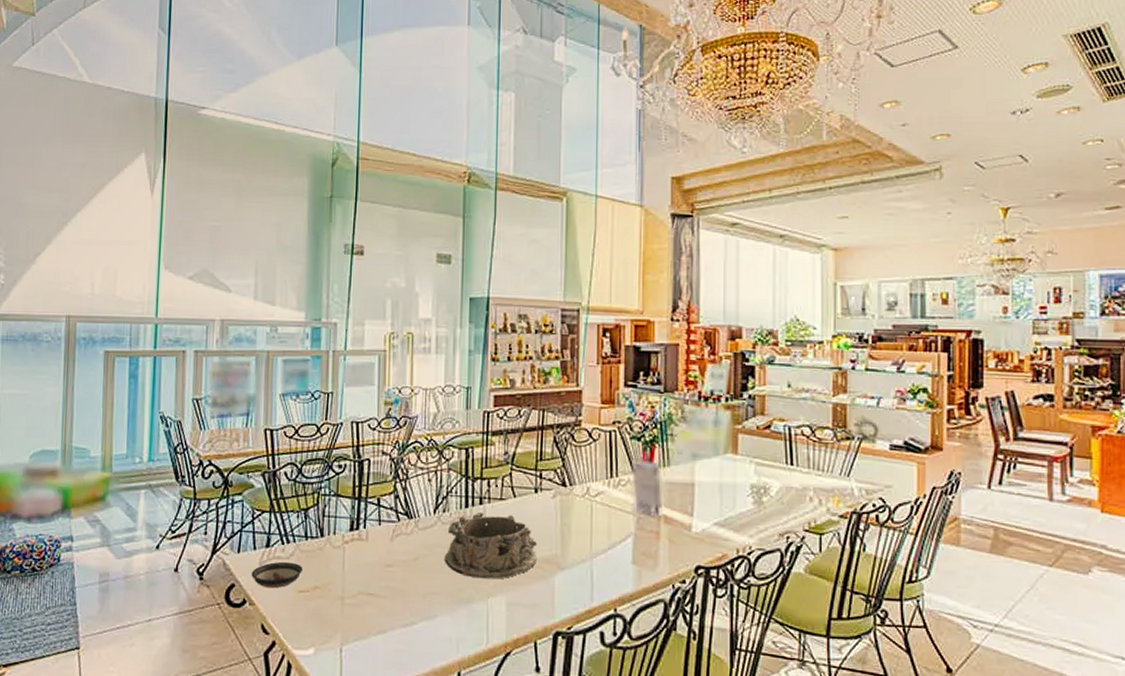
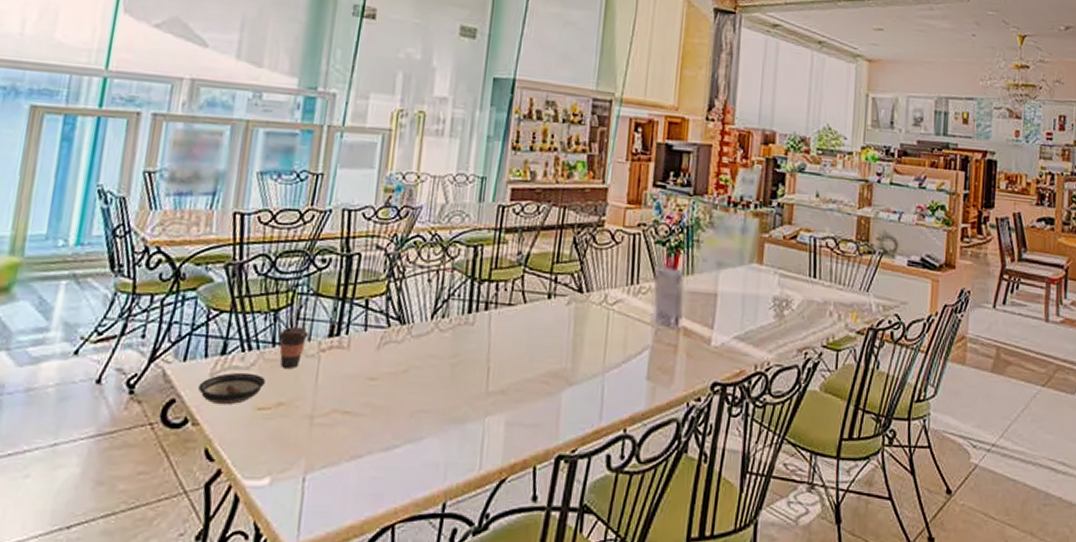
coffee cup: none [309,523,333,558] -> present [278,327,308,368]
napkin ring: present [445,513,538,579] -> none [439,319,547,396]

